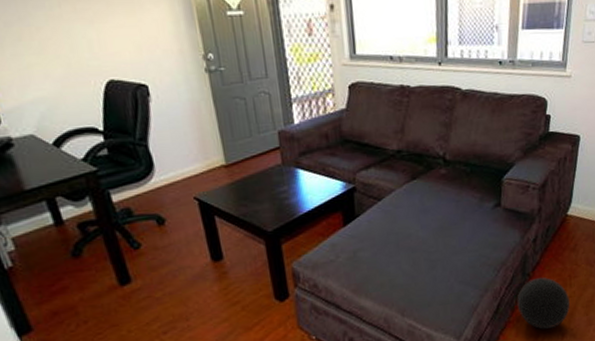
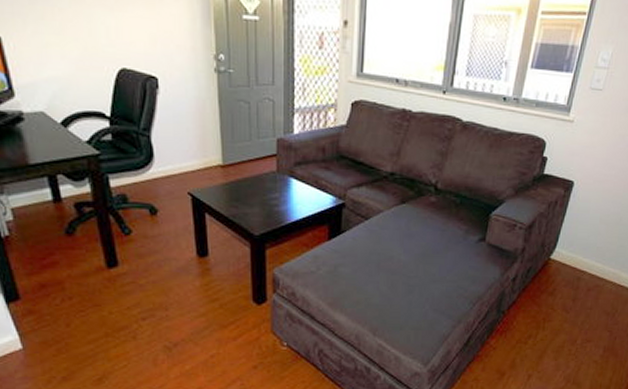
ball: present [517,277,570,329] -> none [488,316,541,368]

